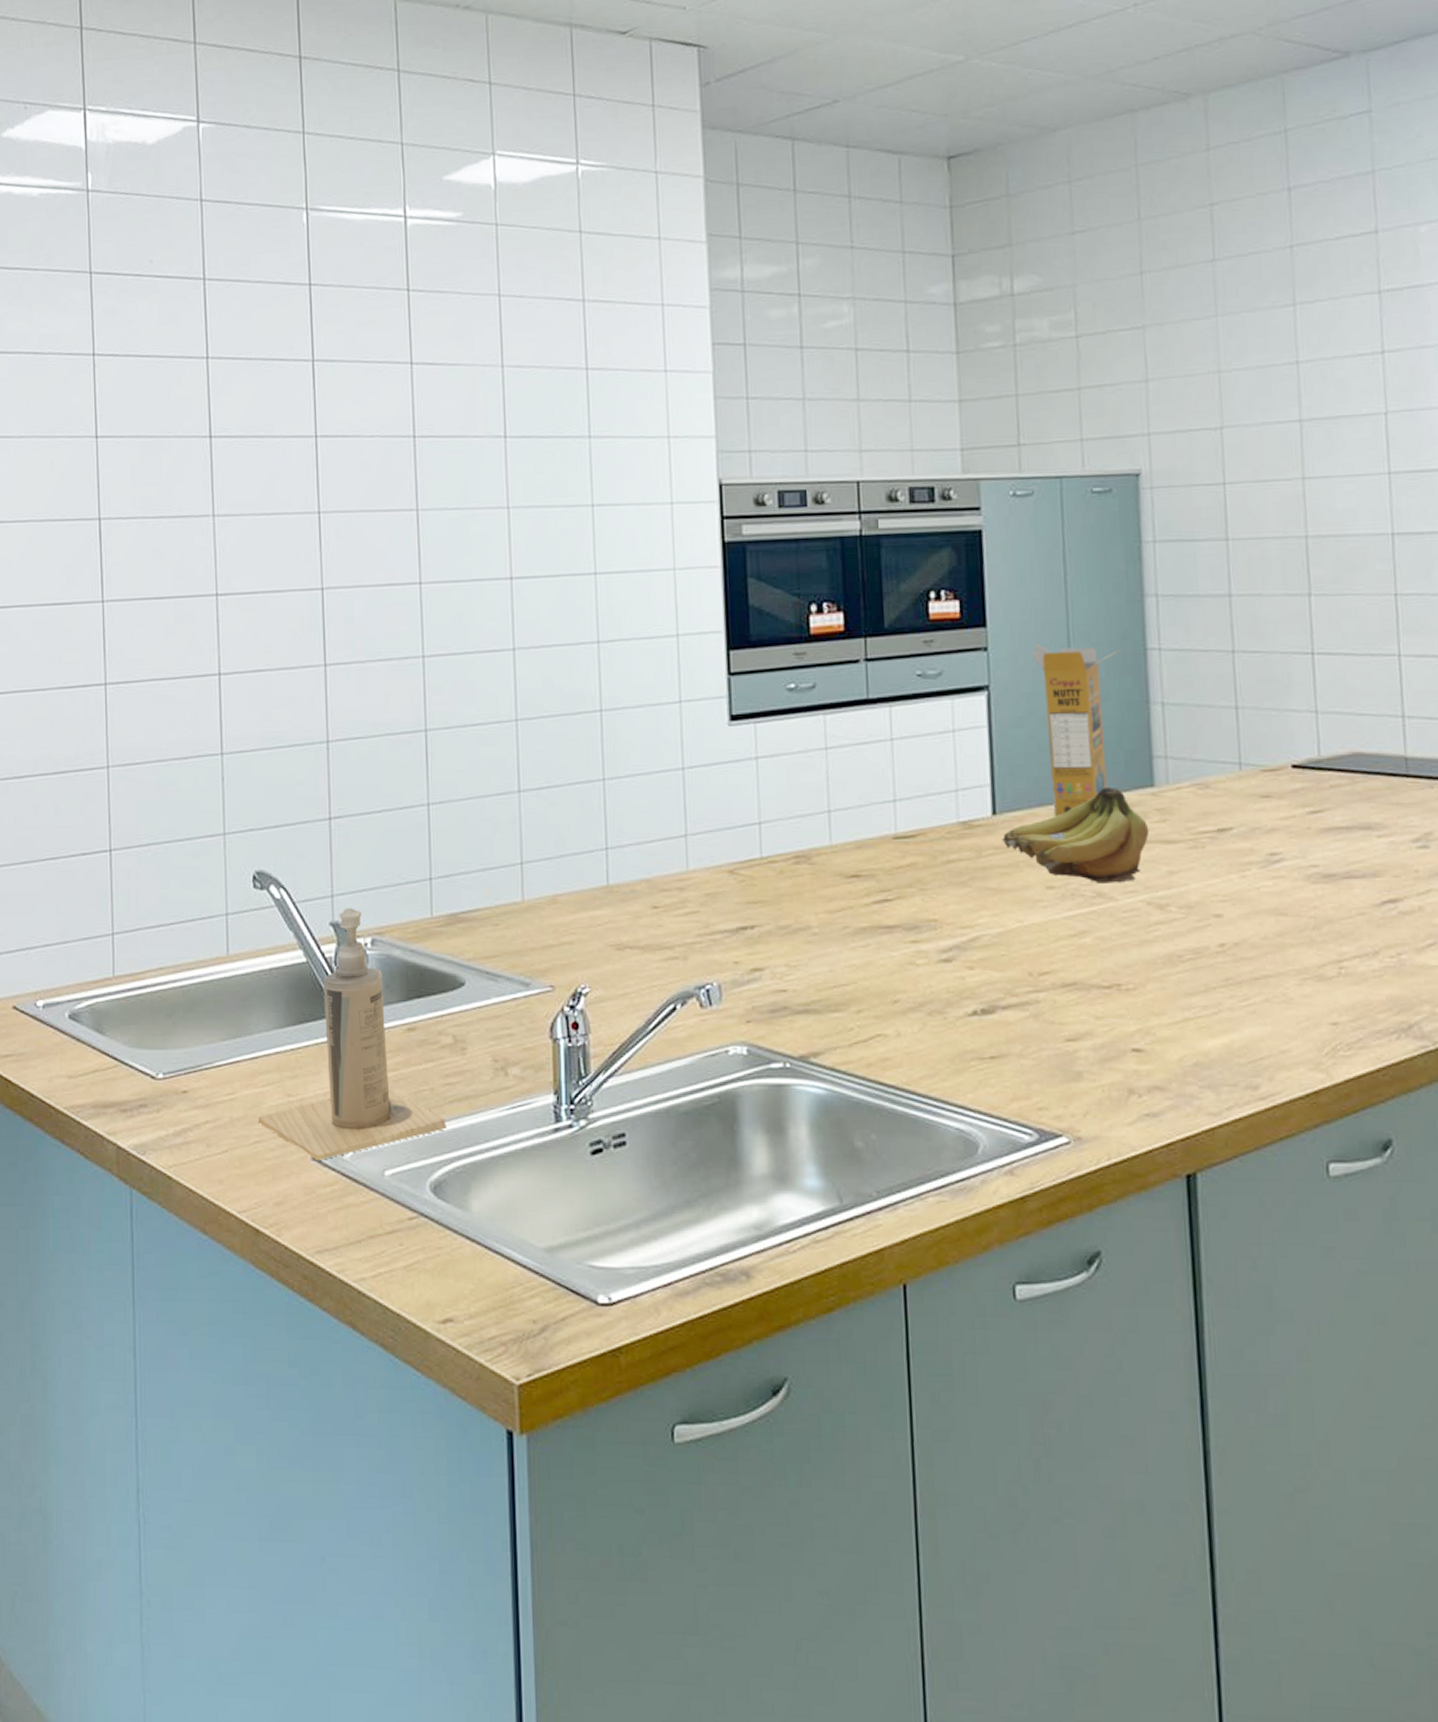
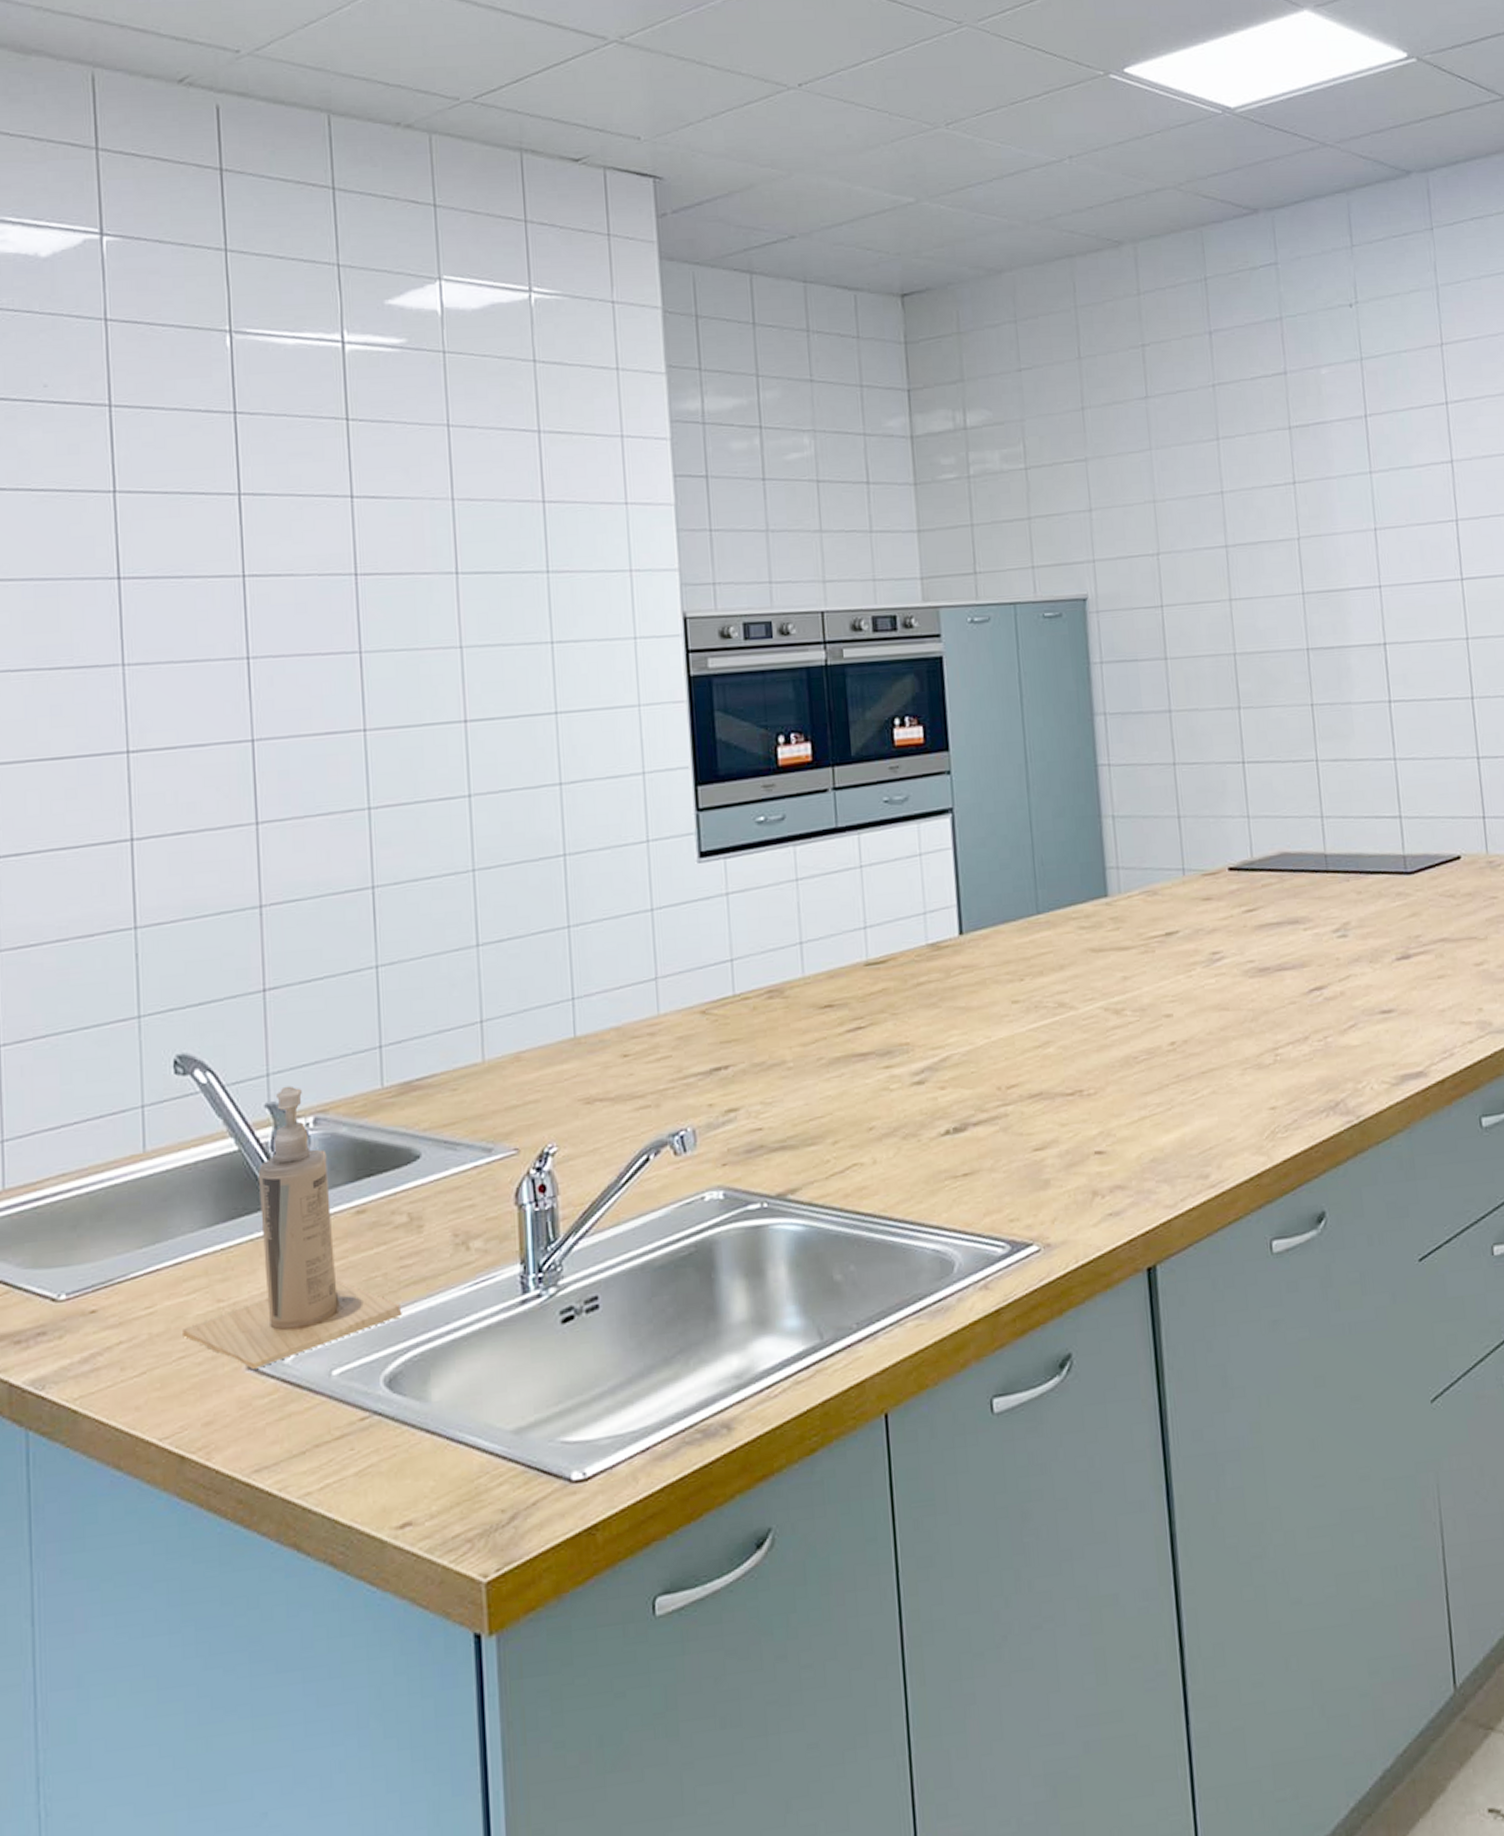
fruit: present [1001,787,1150,883] -> none [968,900,1105,994]
cereal box: present [1031,643,1121,816] -> none [991,764,1074,932]

